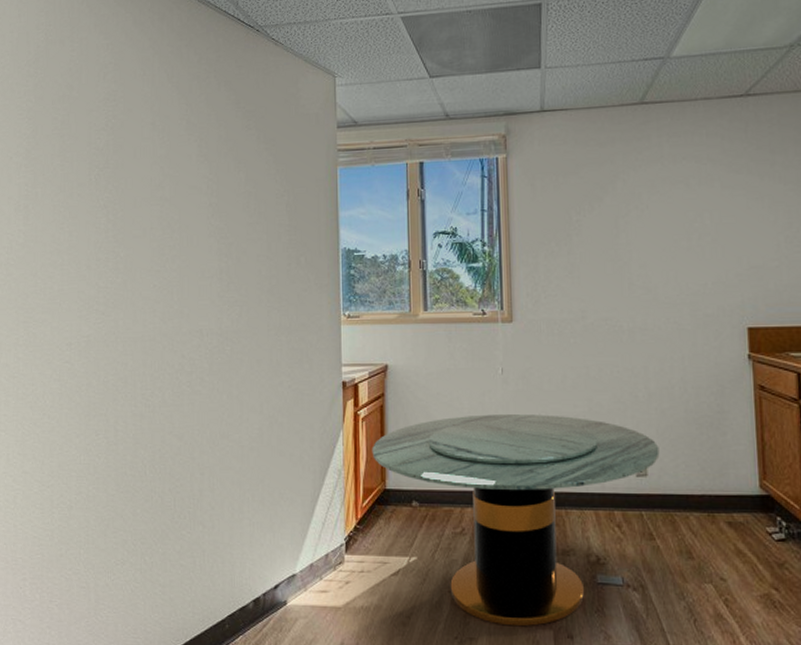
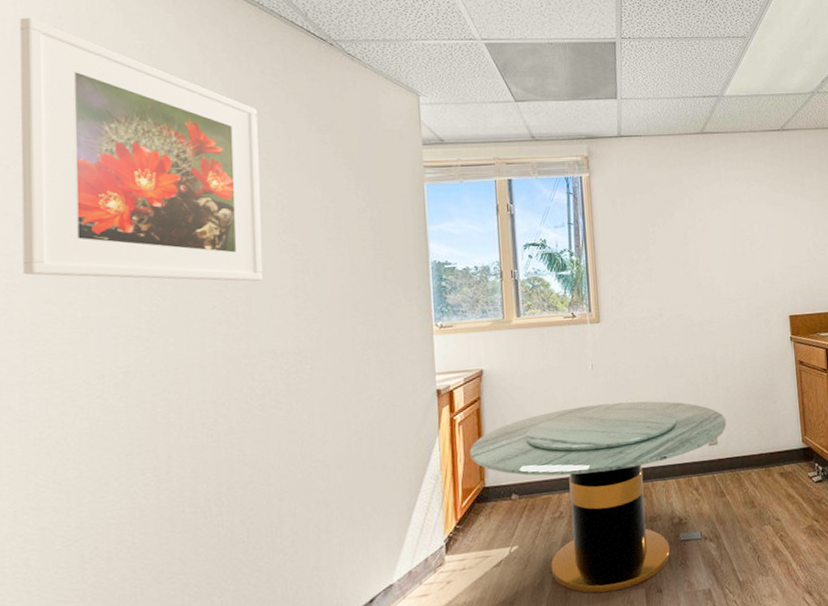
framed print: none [19,27,194,263] -> present [19,17,263,282]

